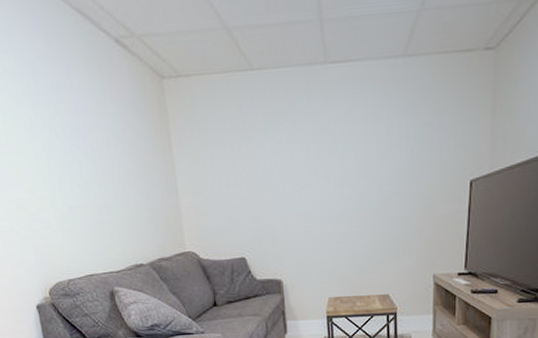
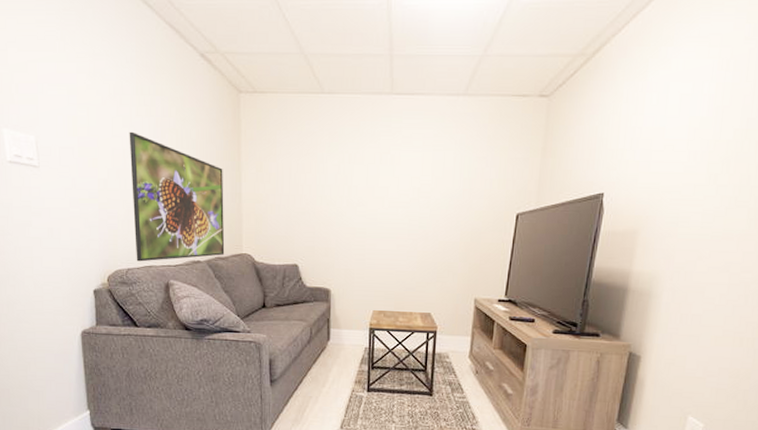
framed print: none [50,133,168,271] -> present [129,131,225,262]

